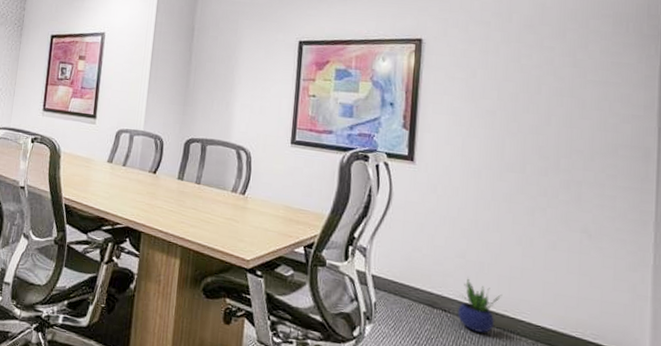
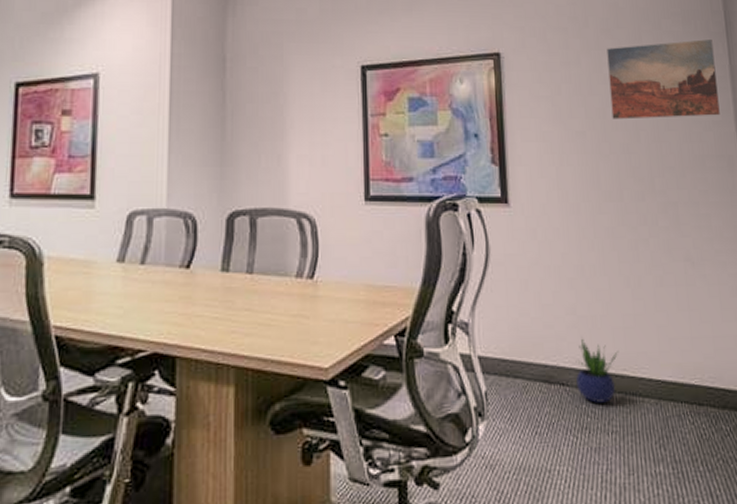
wall art: none [524,40,645,111] -> present [607,39,720,120]

